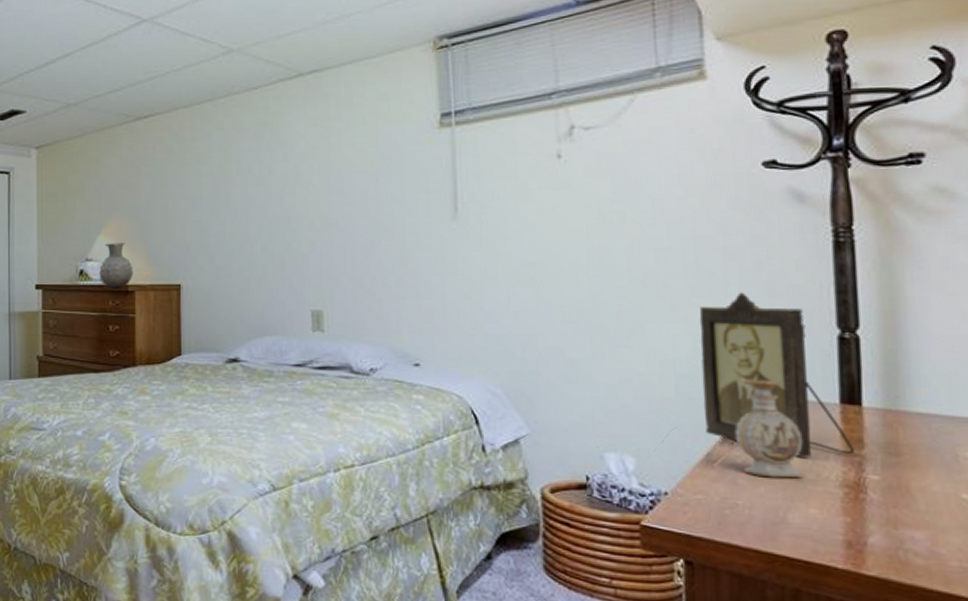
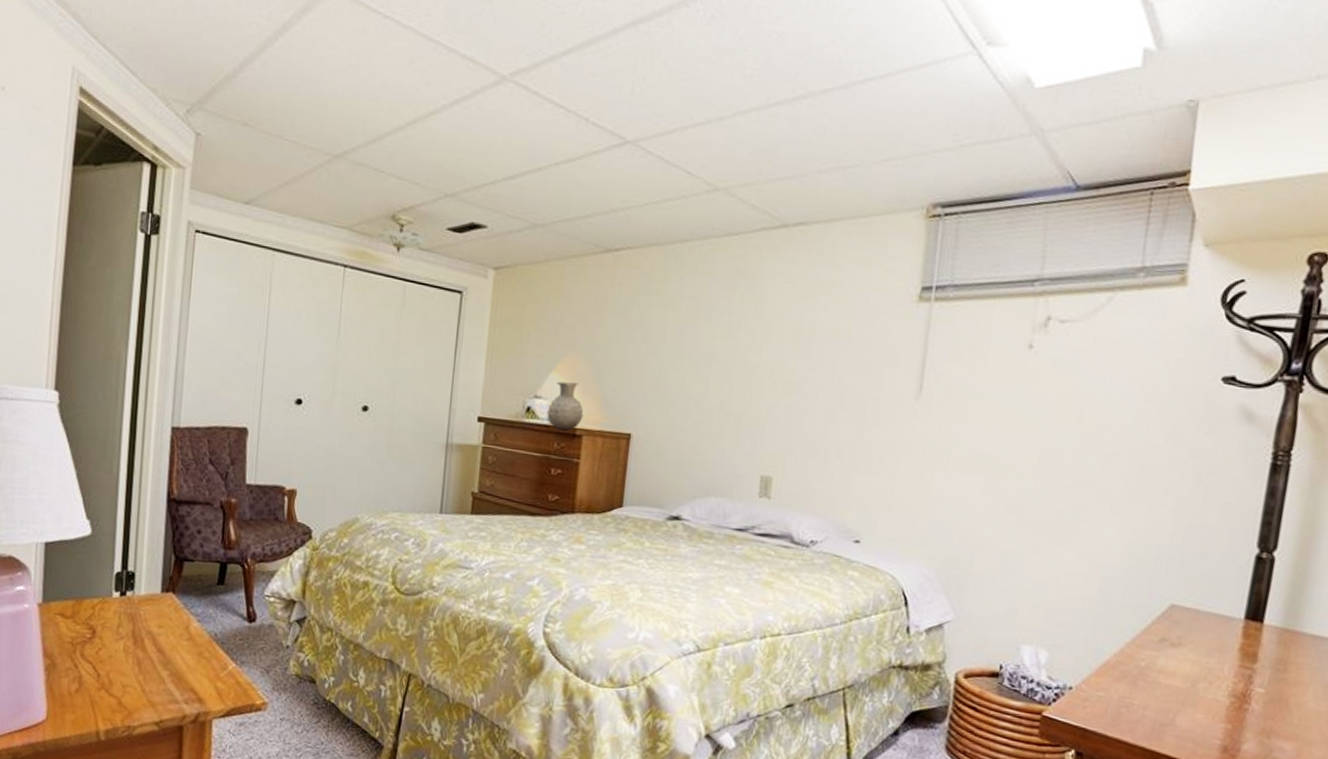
photo frame: present [699,292,856,457] -> none [1118,503,1249,667]
perfume bottle: present [735,379,803,479] -> none [1143,587,1205,685]

